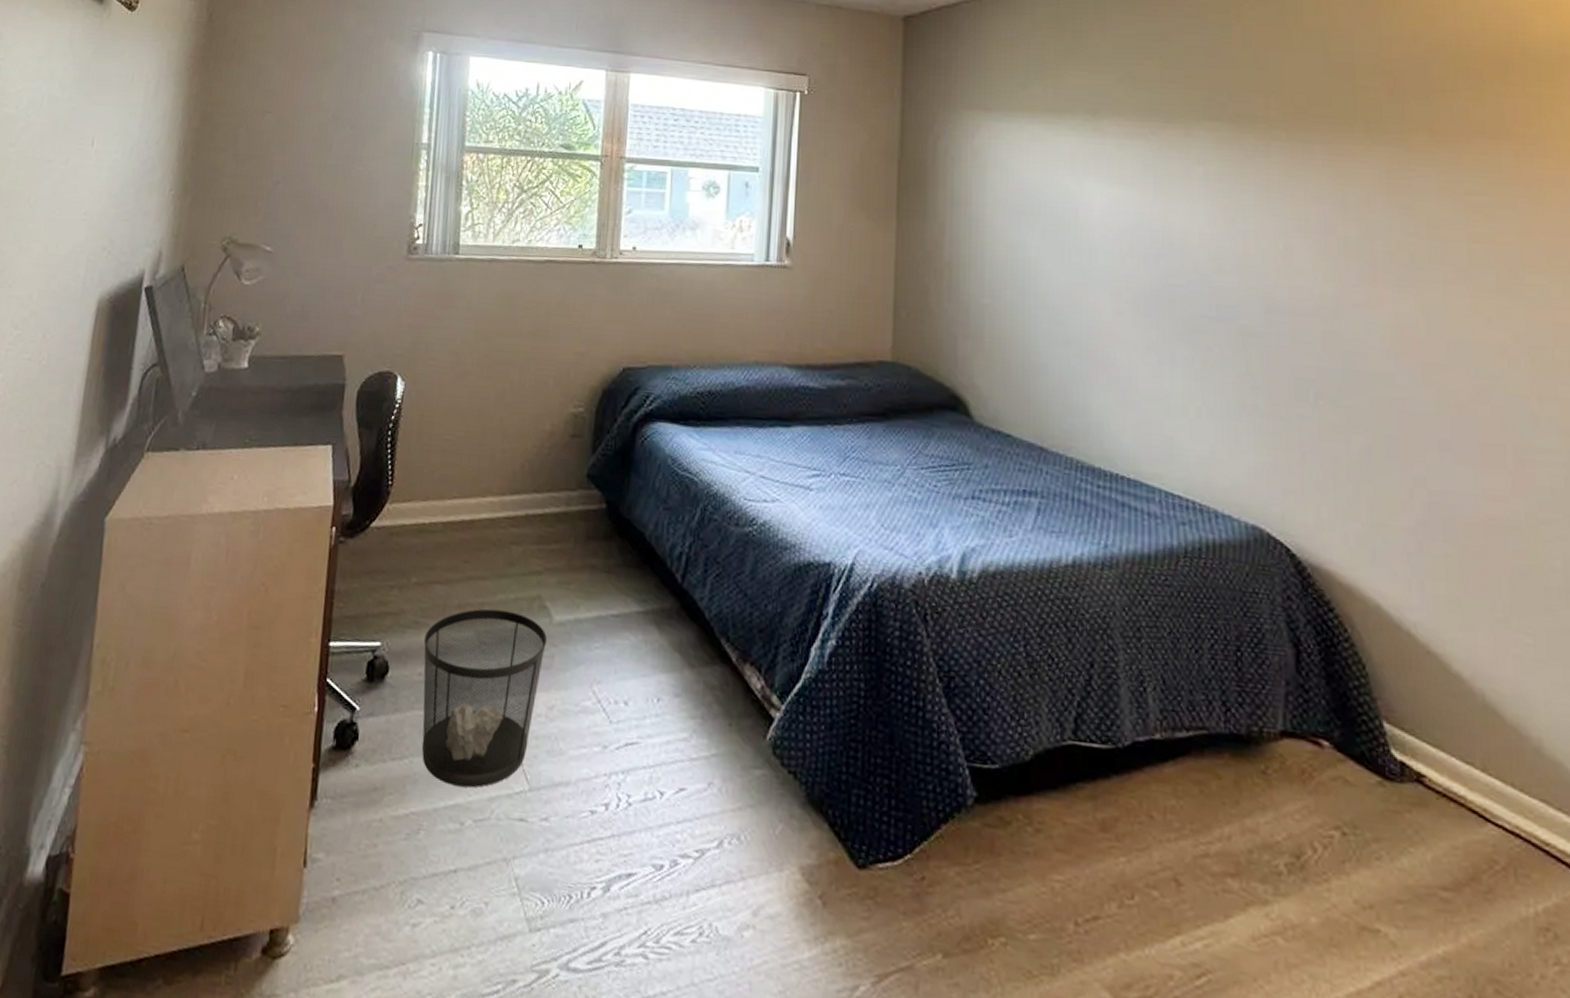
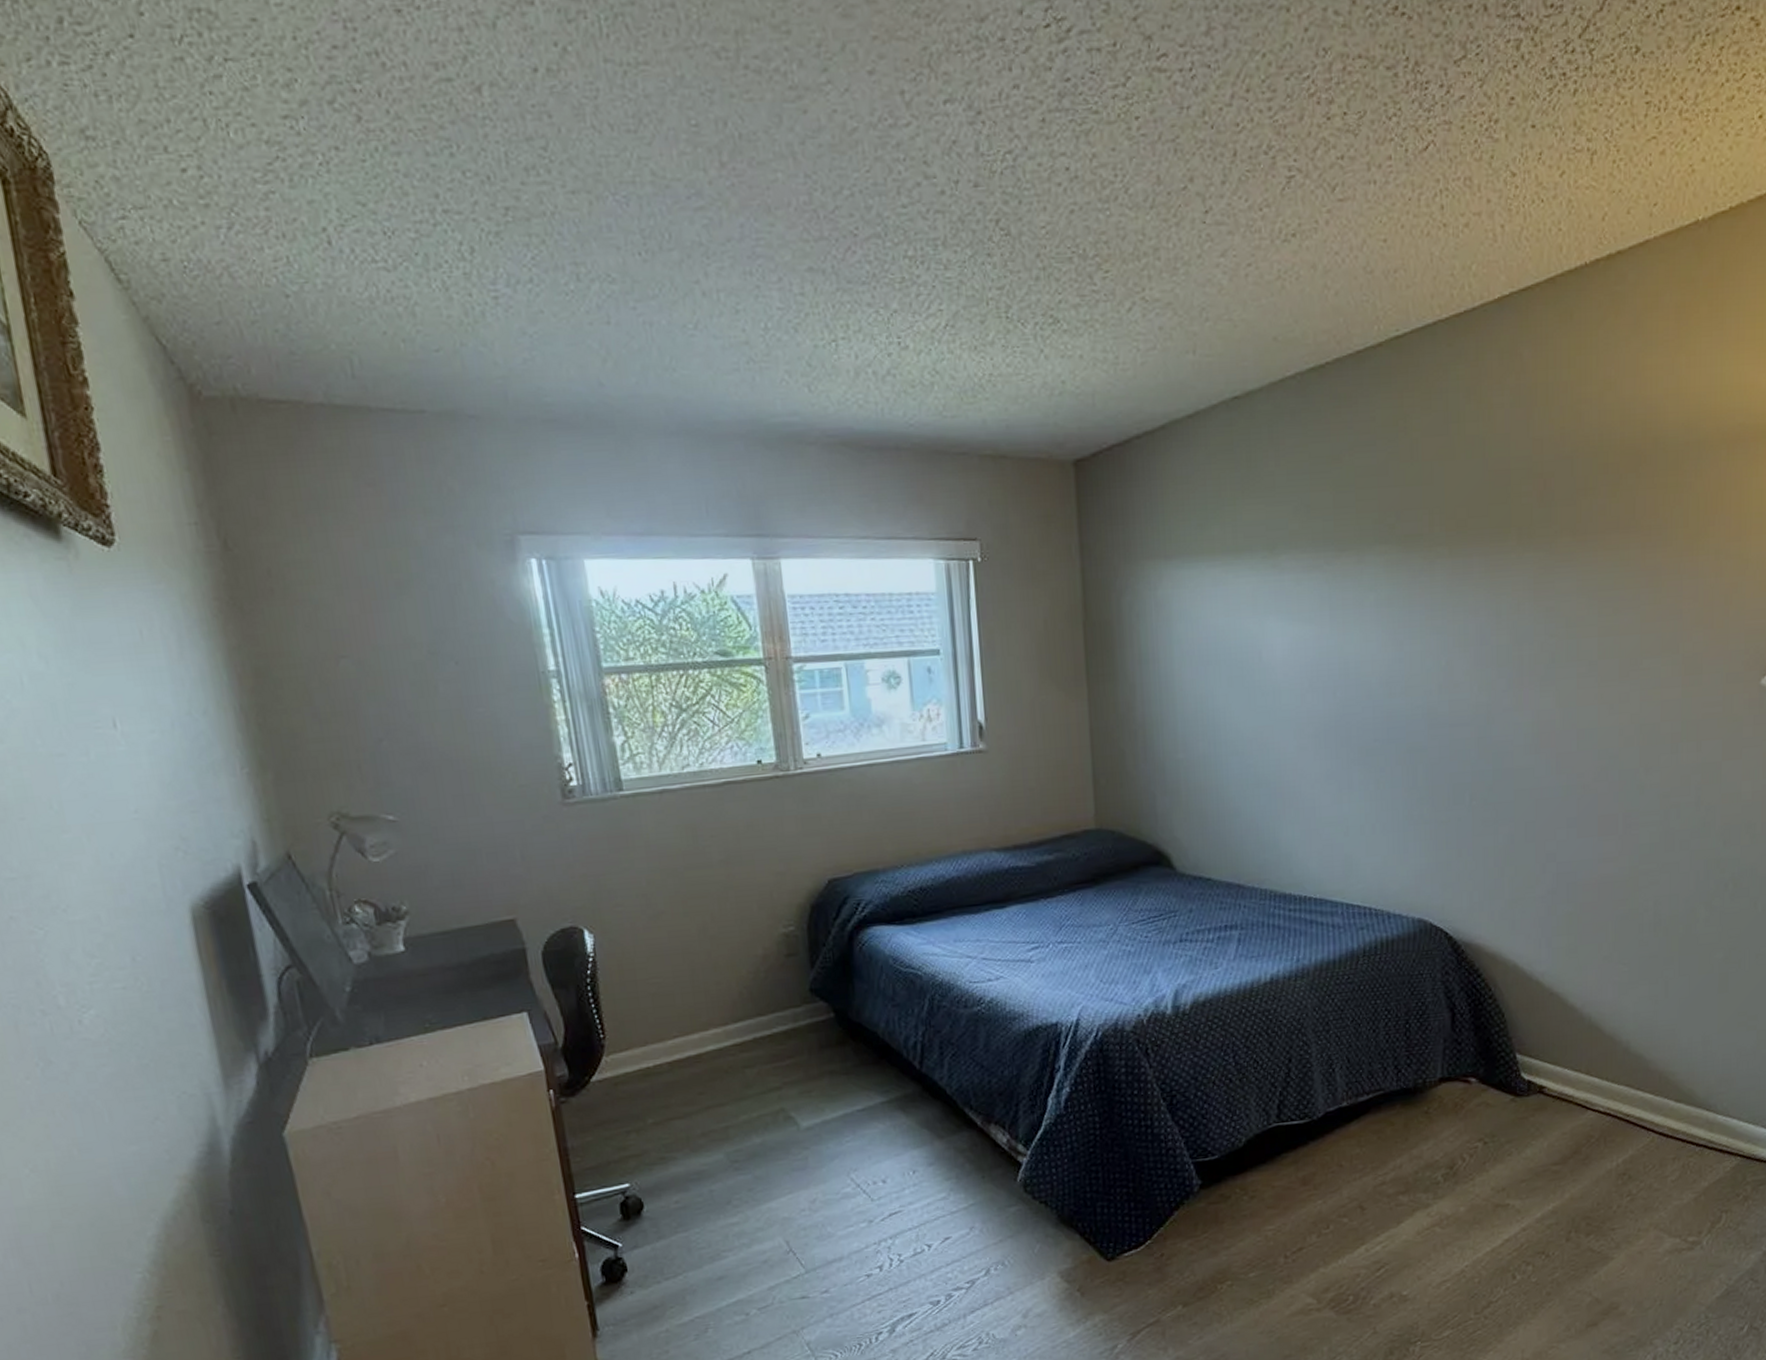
waste bin: present [421,608,547,788] -> none [673,1128,798,1287]

